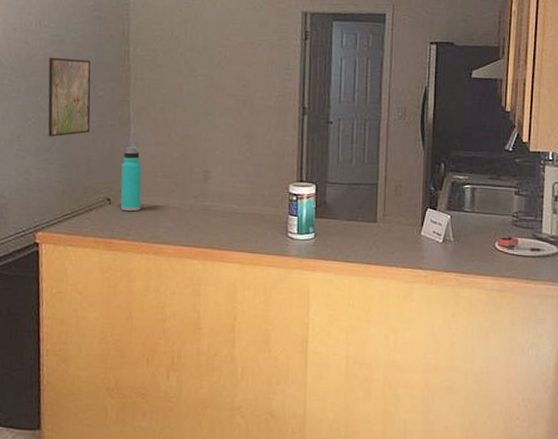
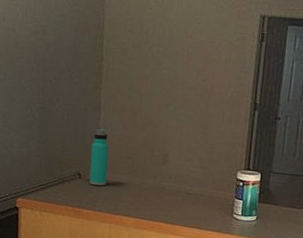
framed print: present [48,57,91,137] -> none [29,45,69,117]

